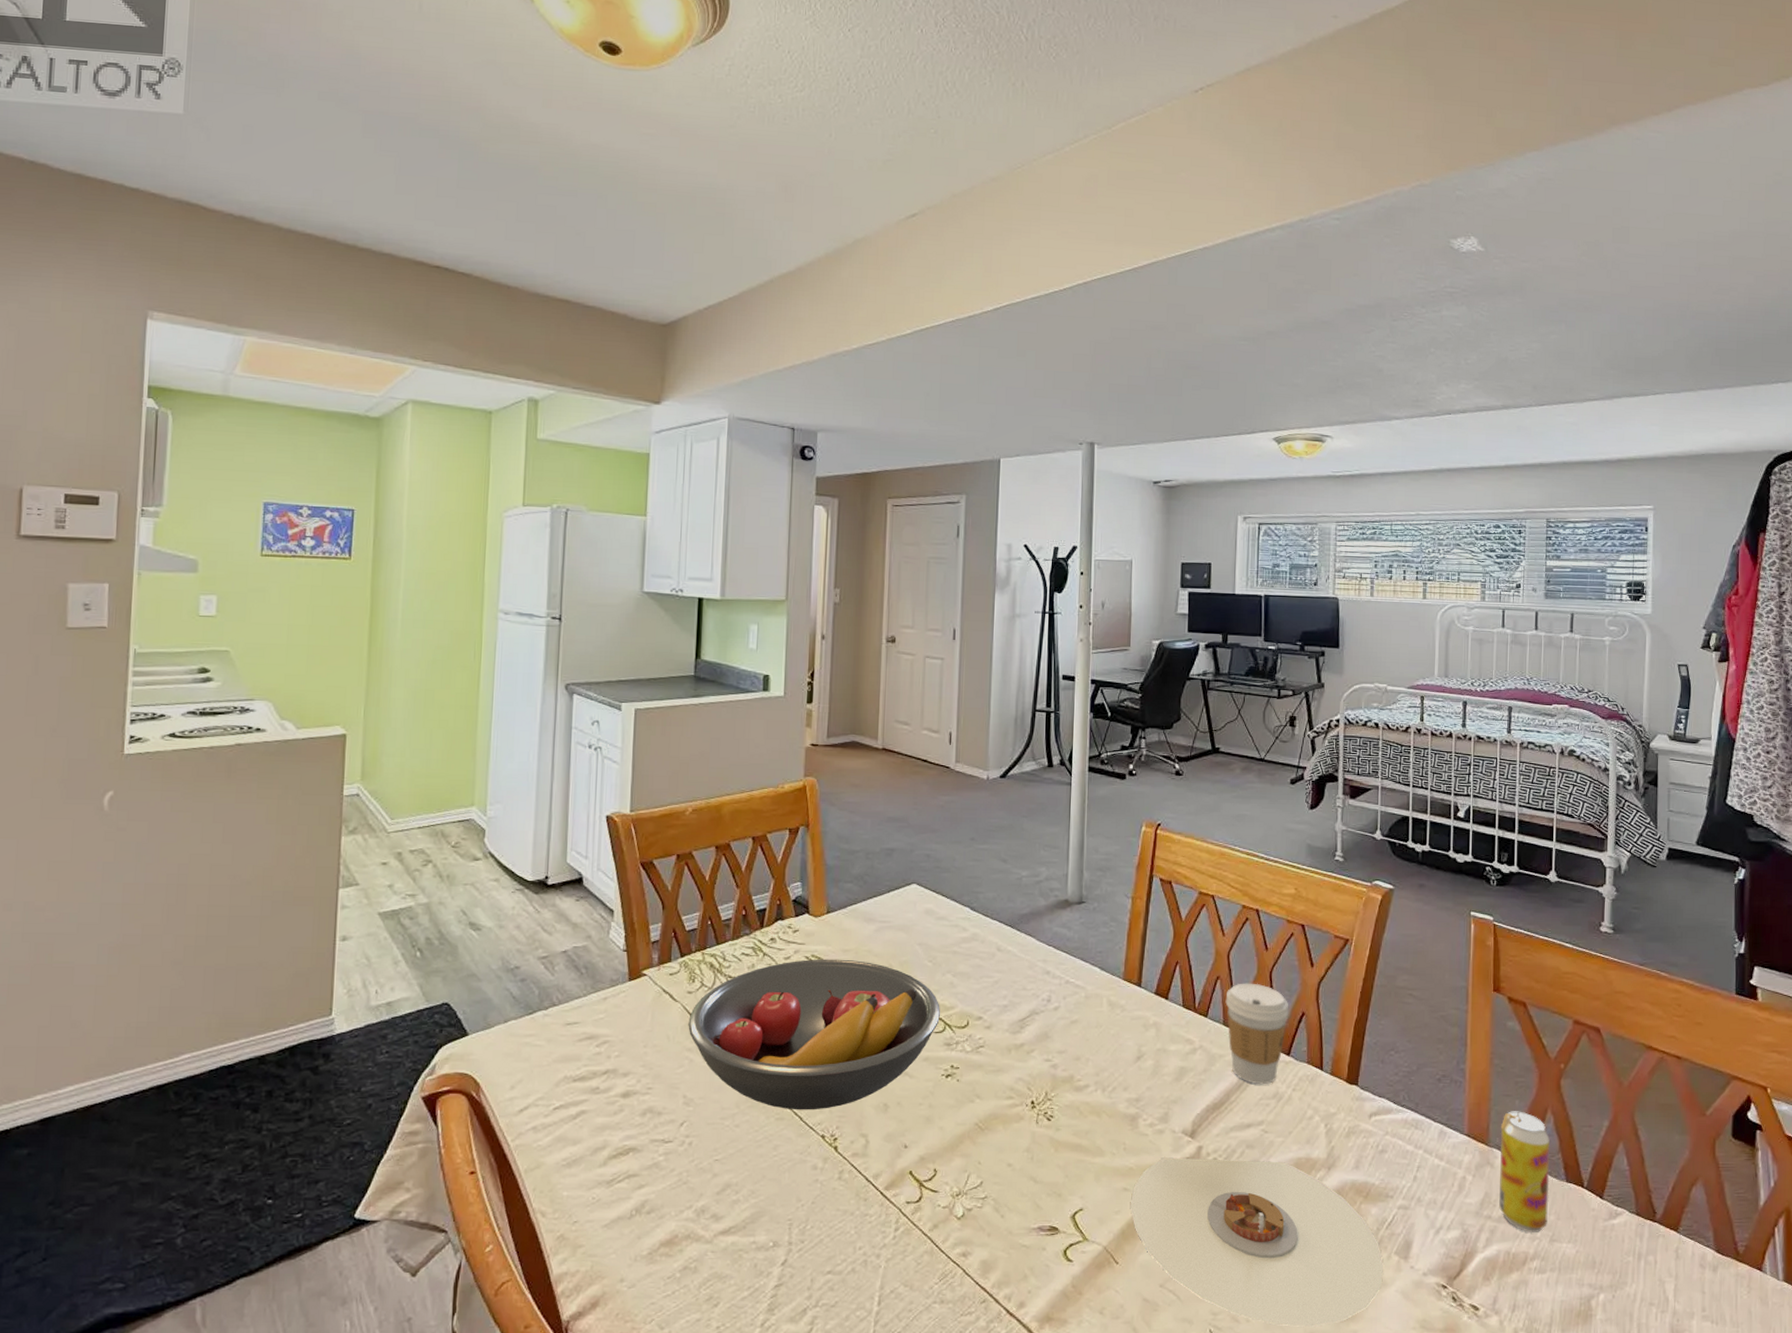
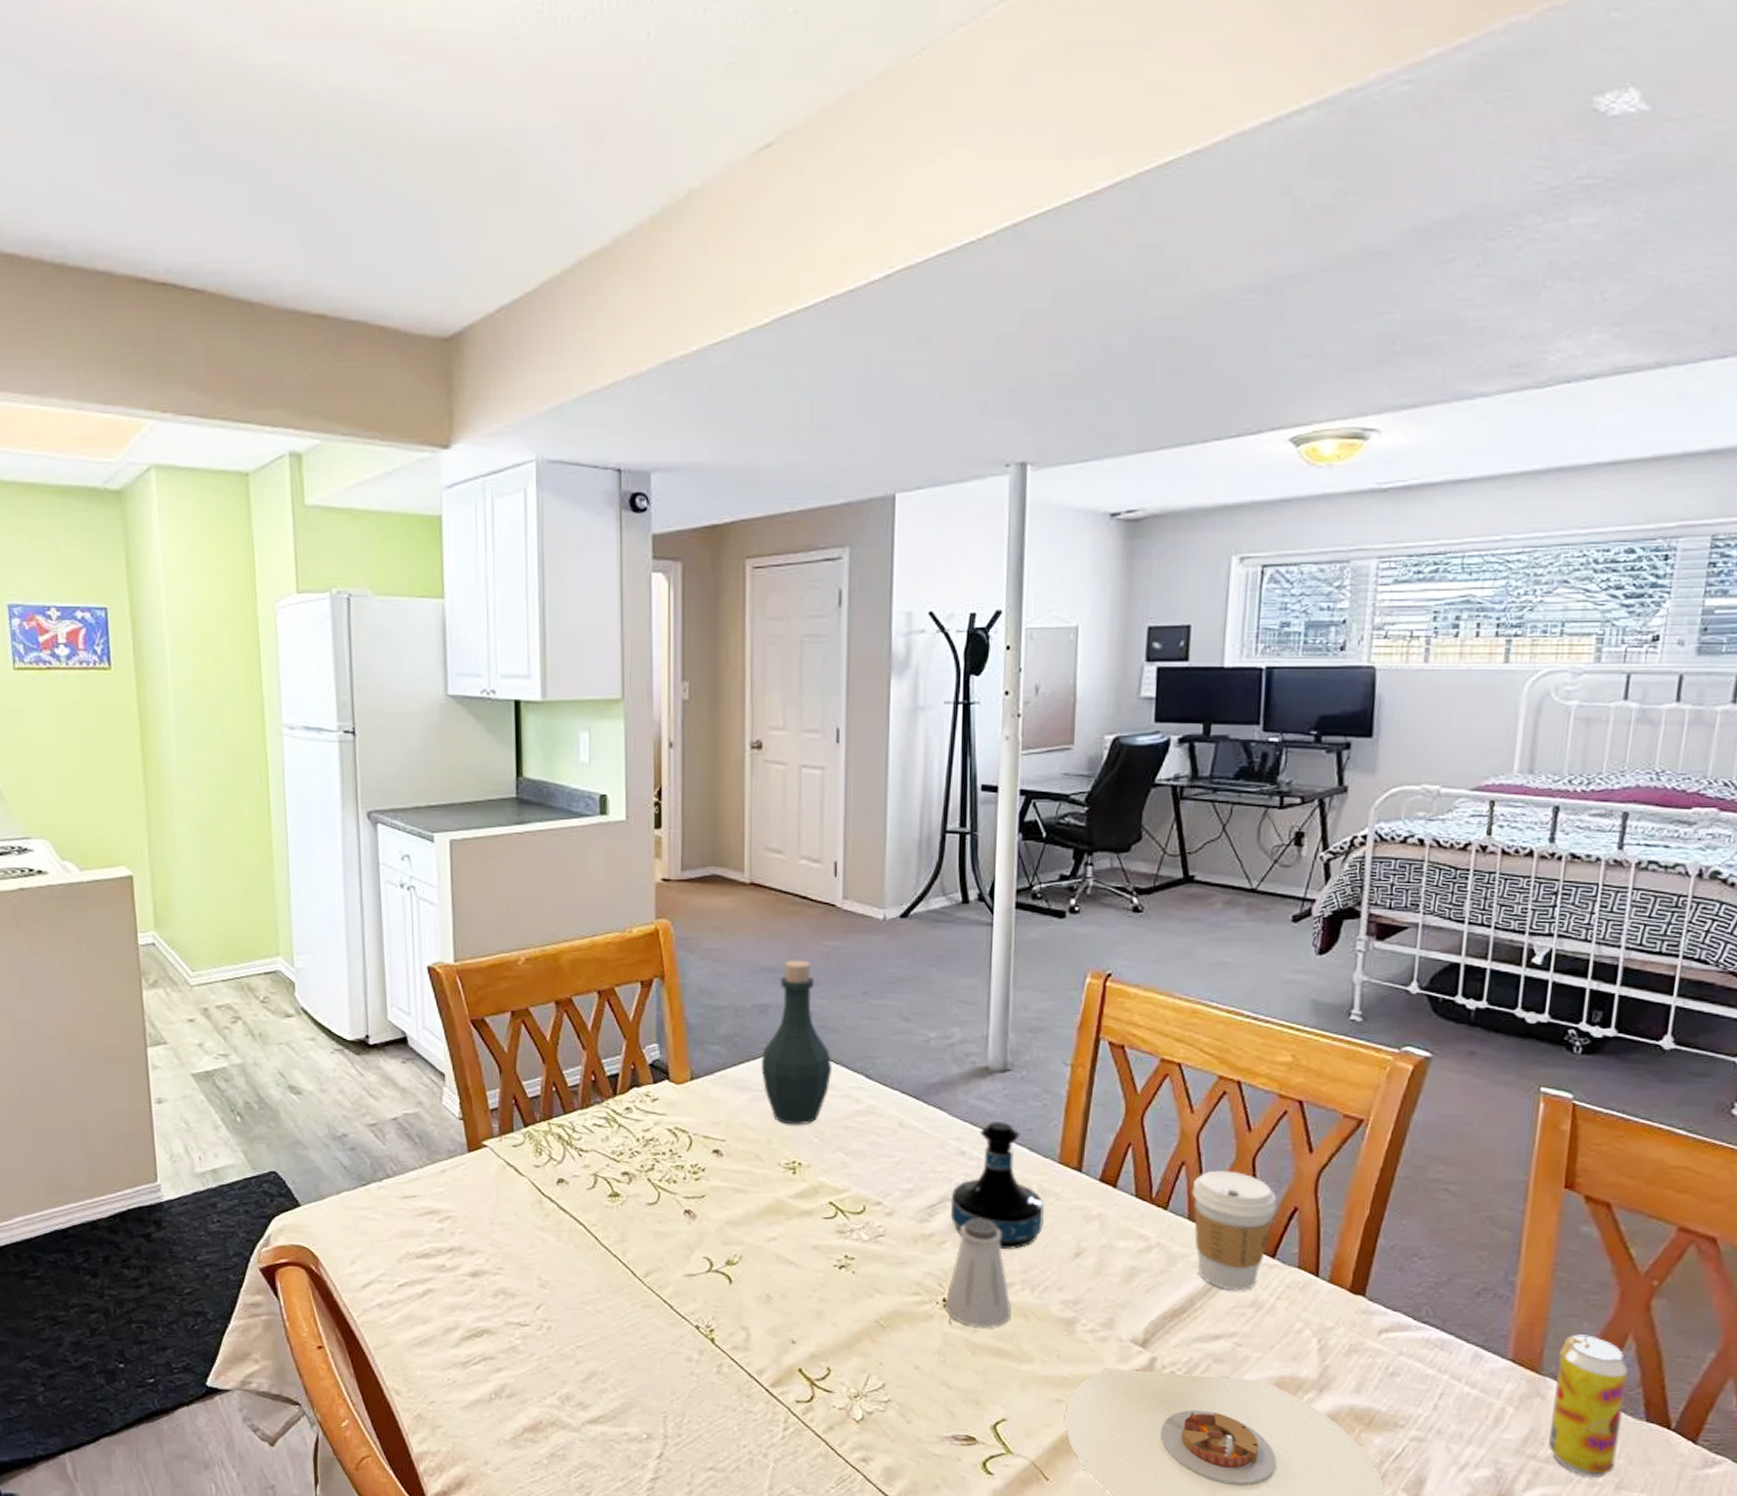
fruit bowl: present [688,959,940,1110] -> none [538,1131,830,1299]
bottle: none [886,811,944,952] -> present [762,960,833,1125]
saltshaker: none [1033,1028,1086,1126] -> present [945,1217,1011,1328]
tequila bottle: none [1038,946,1112,1056] -> present [951,1122,1044,1250]

